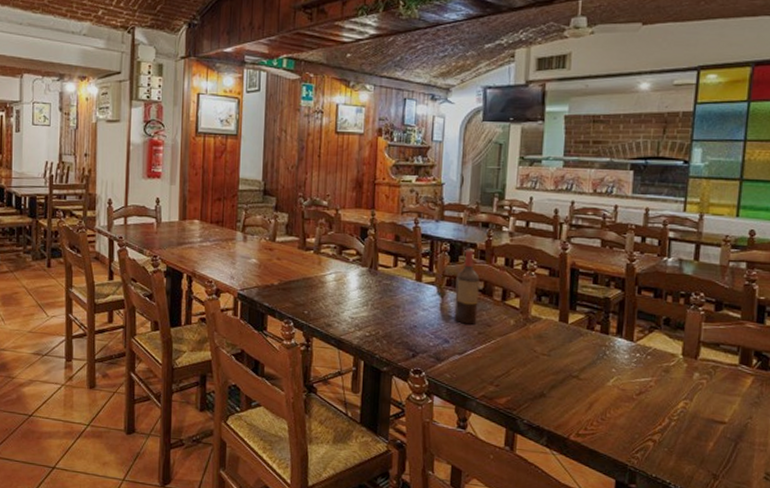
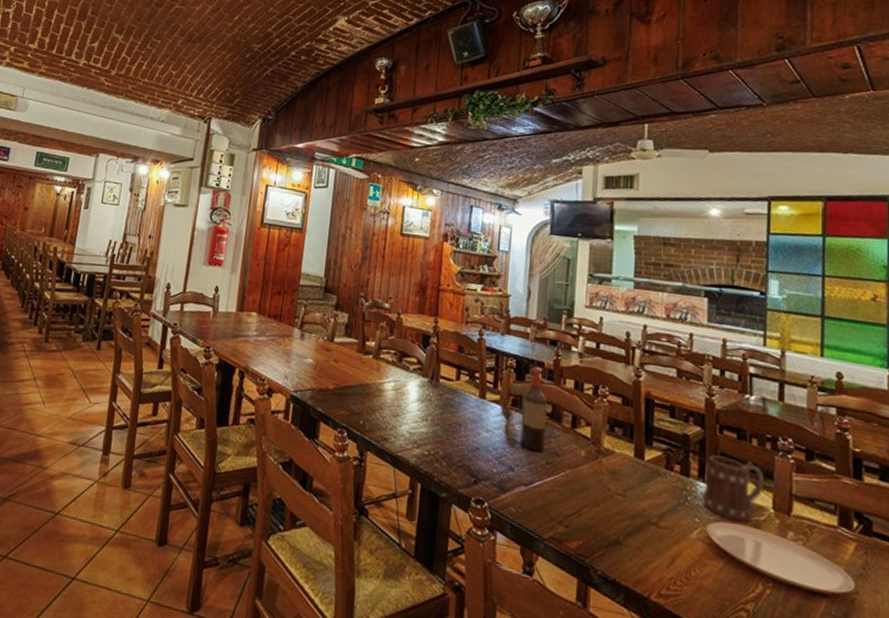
beer mug: none [618,313,676,369] -> present [701,455,764,523]
plate: none [622,370,750,421] -> present [707,521,855,595]

